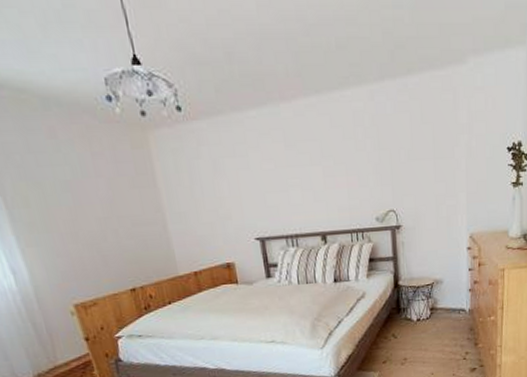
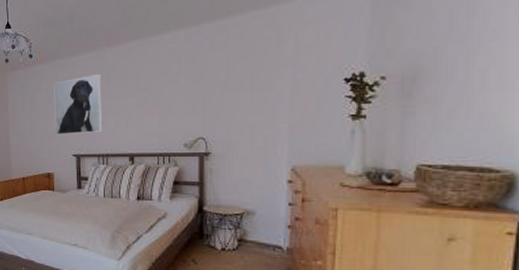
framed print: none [218,137,287,214] -> present [54,74,102,134]

